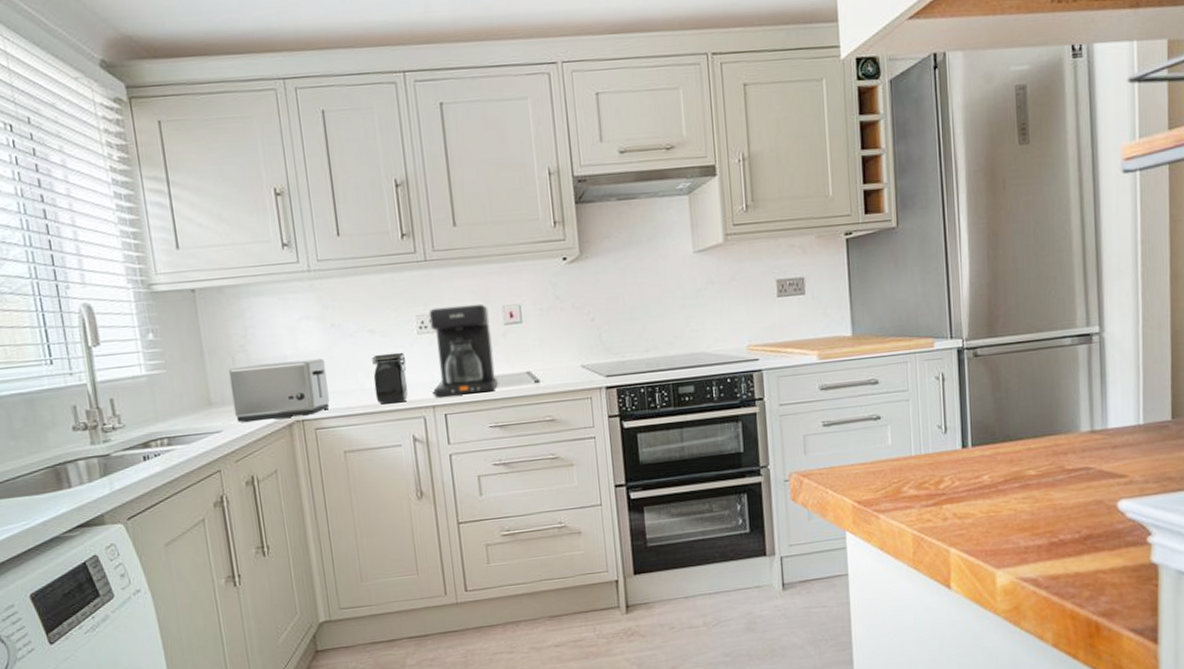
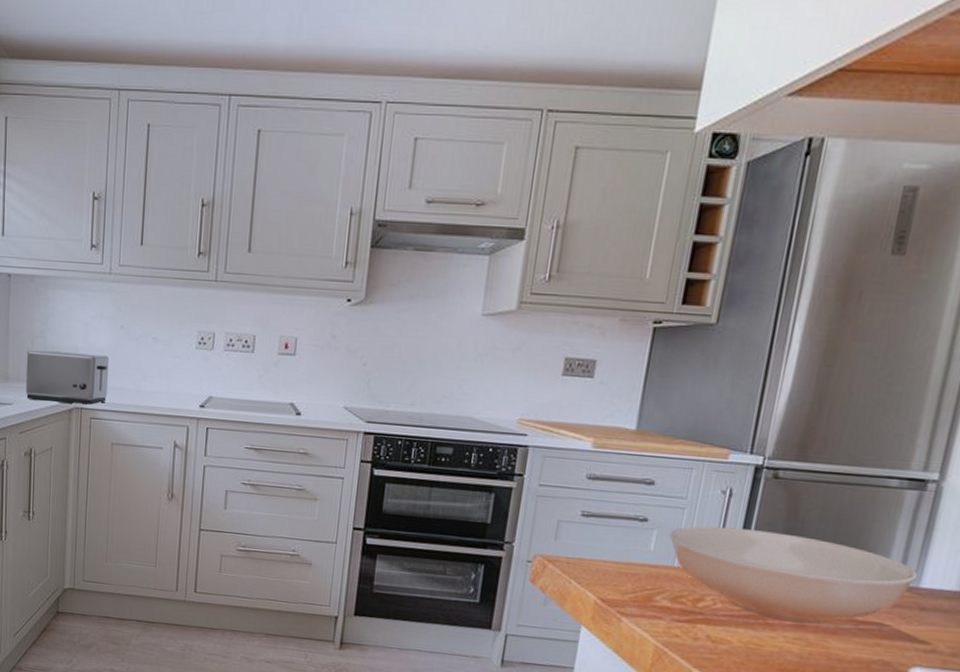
jar: present [371,352,409,406] -> none [148,361,181,410]
coffee maker: present [428,303,498,397] -> none [201,327,266,415]
bowl: none [901,404,1104,485] -> present [669,526,918,624]

